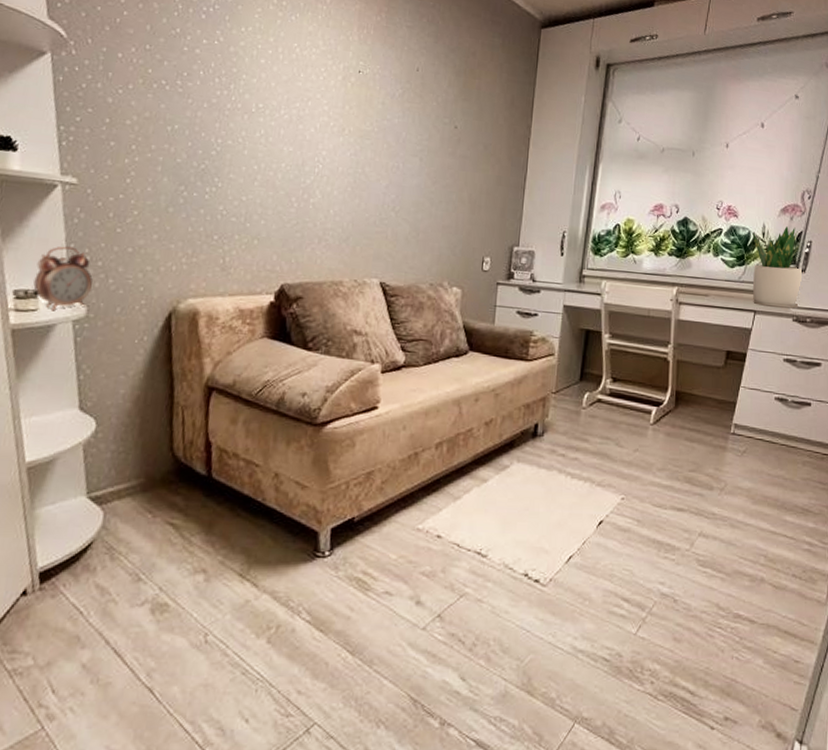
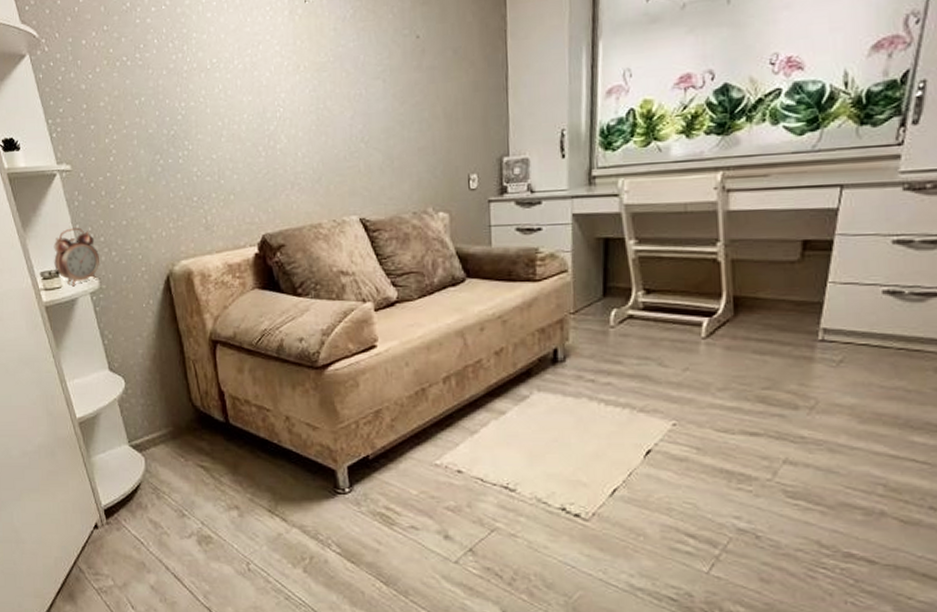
planter: present [751,226,804,309] -> none [826,66,917,177]

